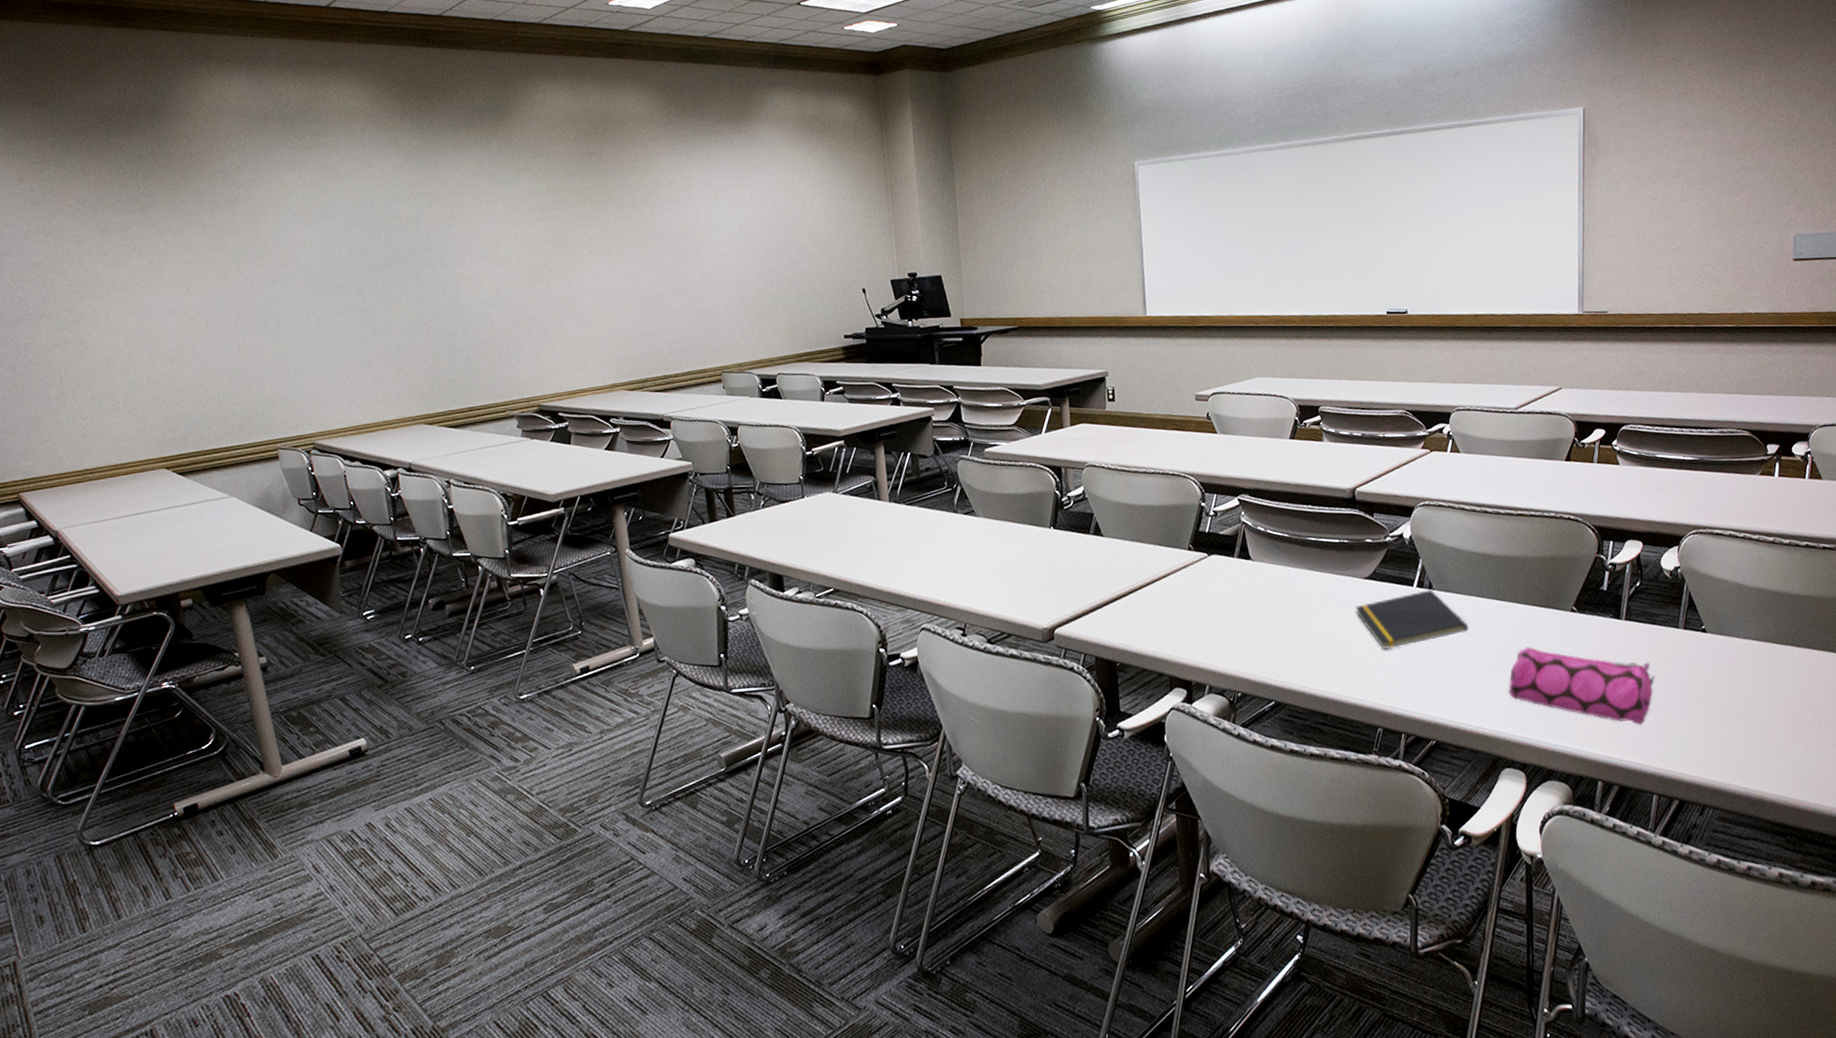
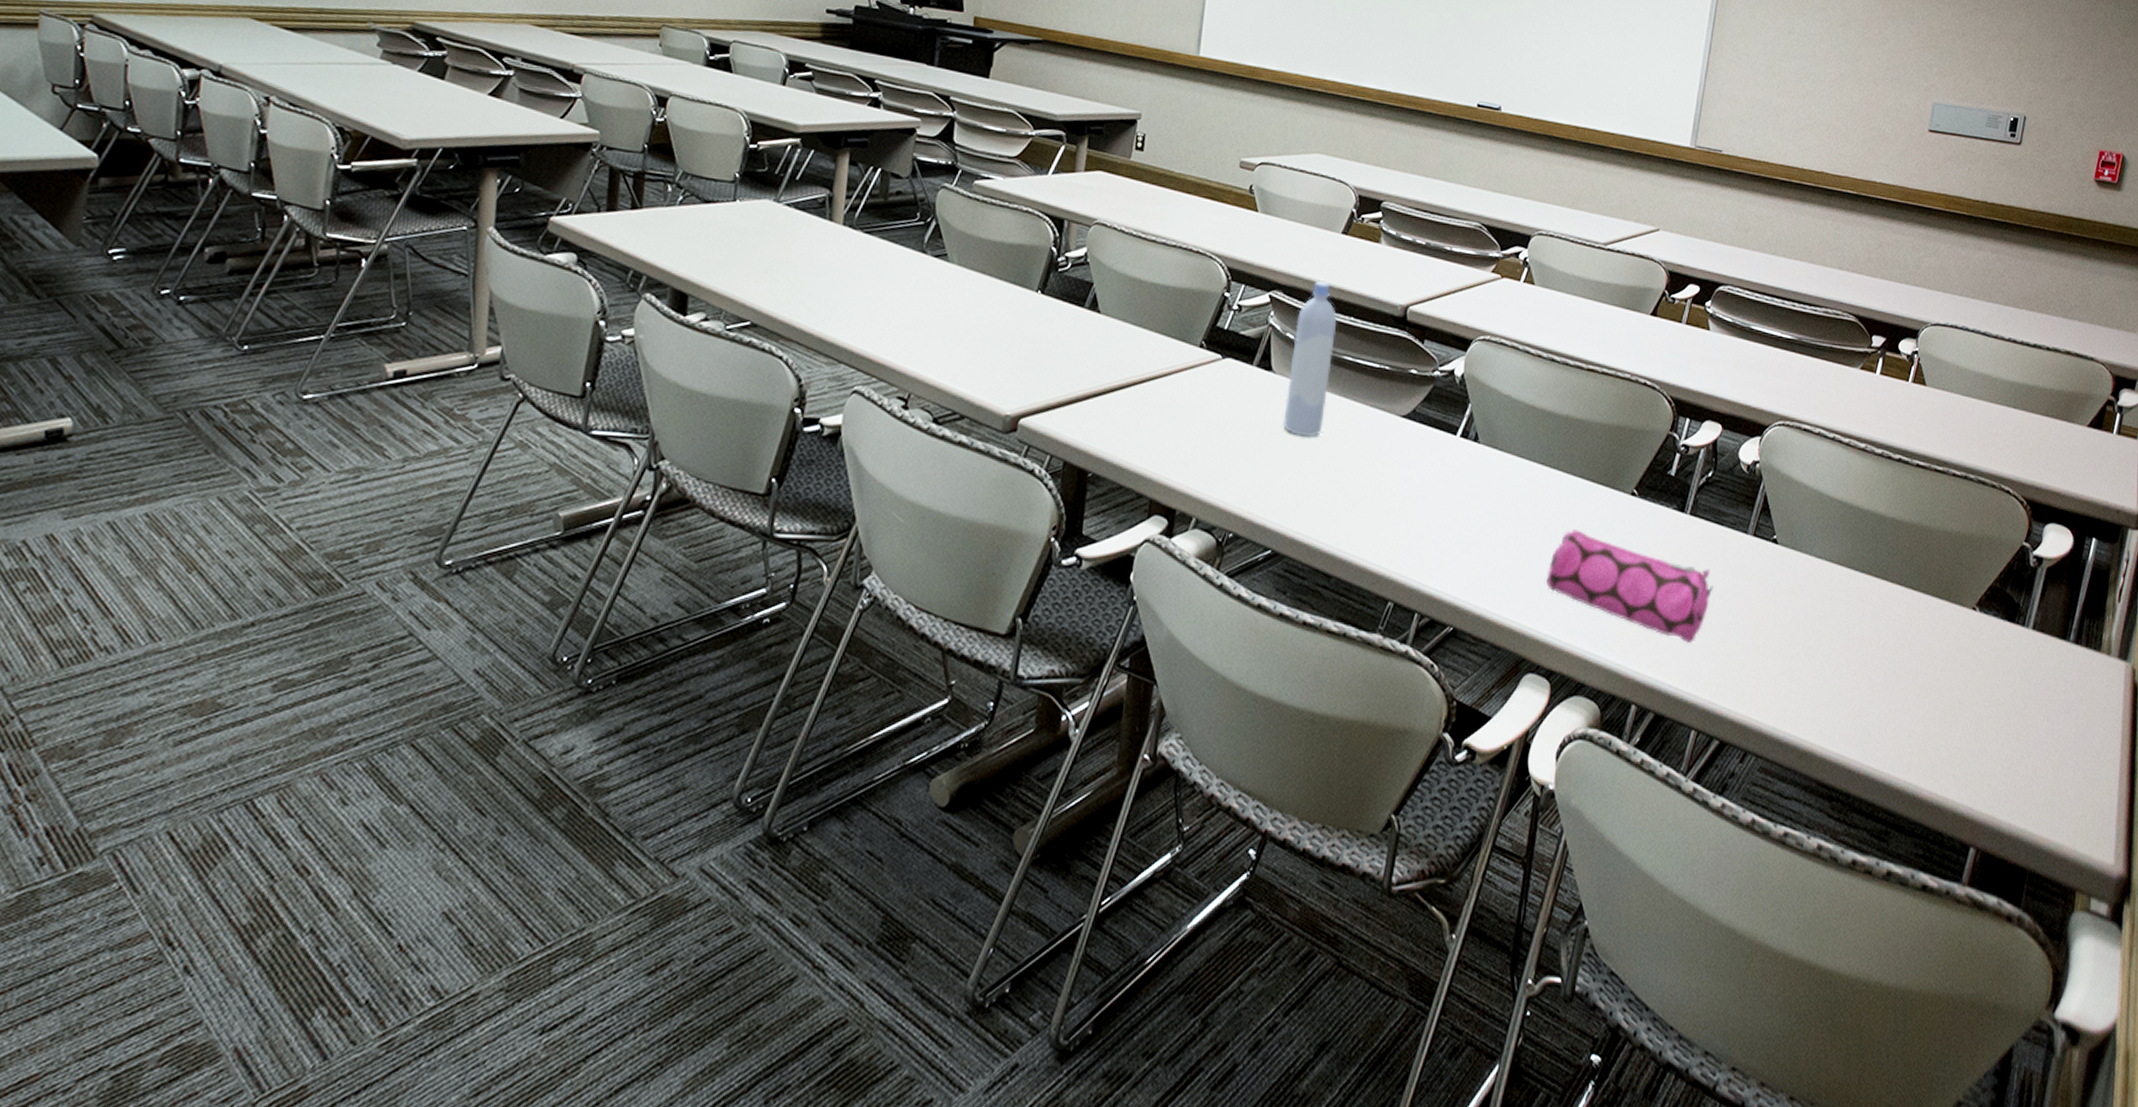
bottle: none [1264,480,1300,608] -> present [1283,281,1337,437]
notepad: present [1355,590,1469,649] -> none [1385,442,1512,507]

